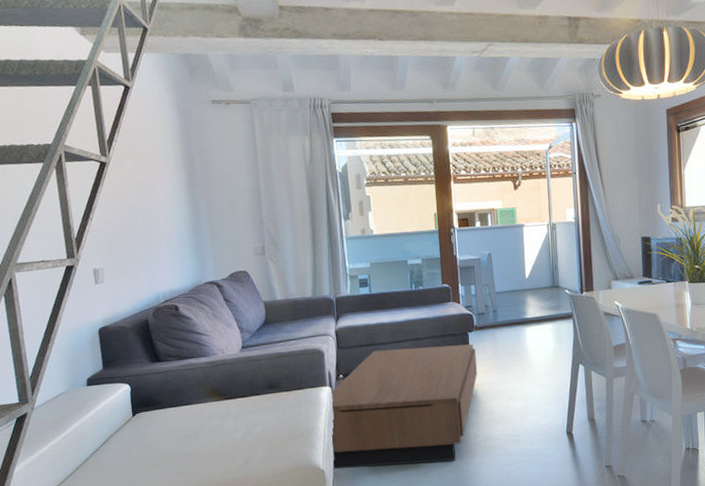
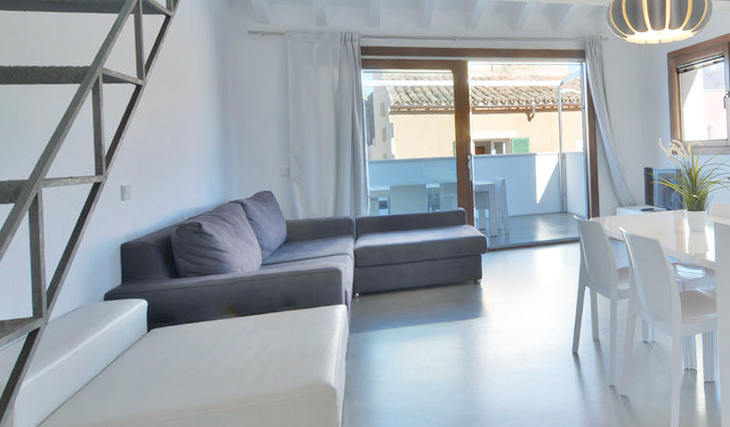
coffee table: present [330,344,478,470] -> none [343,265,489,388]

